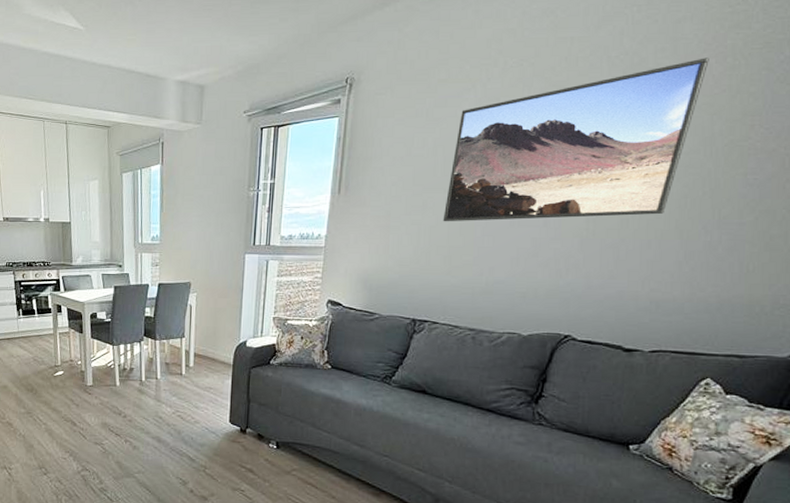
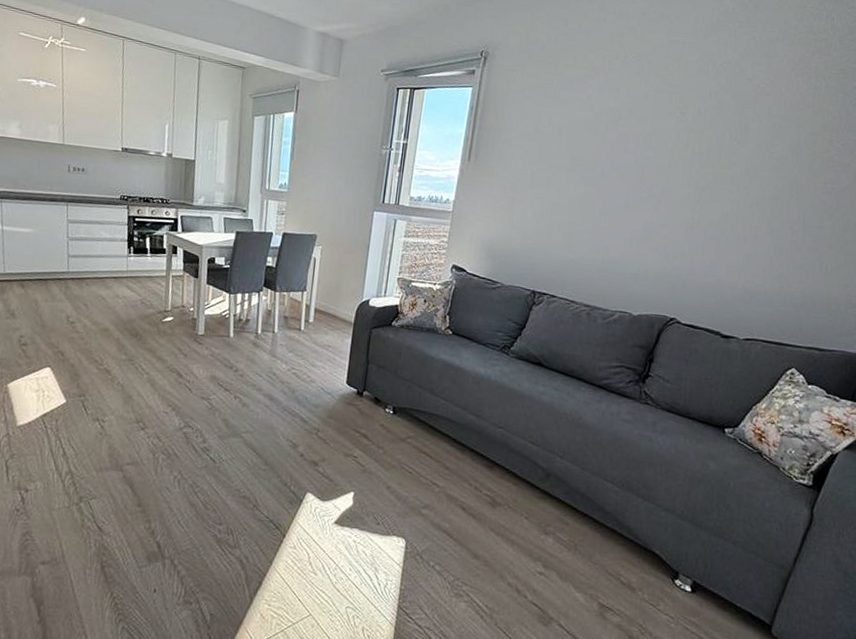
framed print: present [443,58,709,222] -> none [564,75,797,212]

